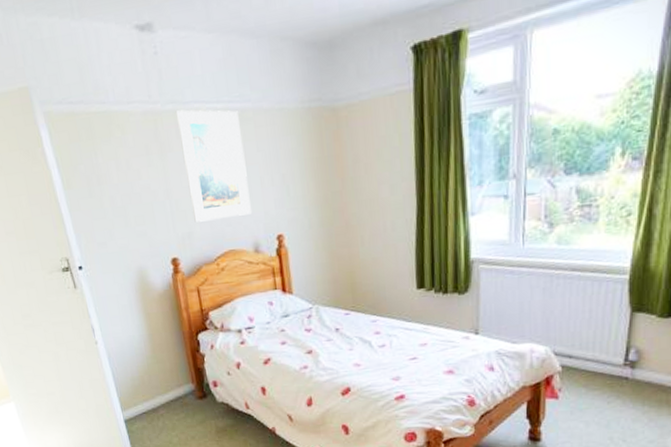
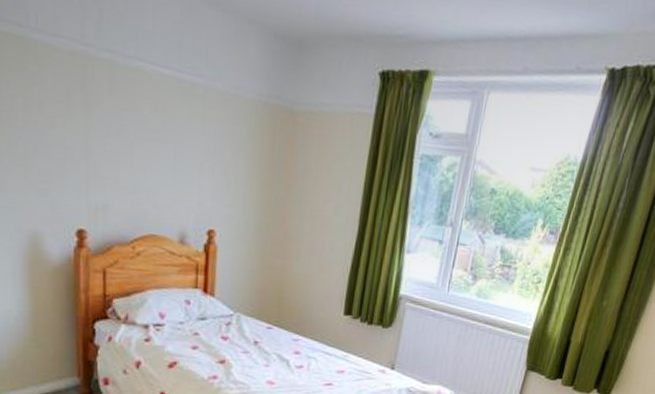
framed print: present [175,109,251,222] -> none [112,62,187,201]

